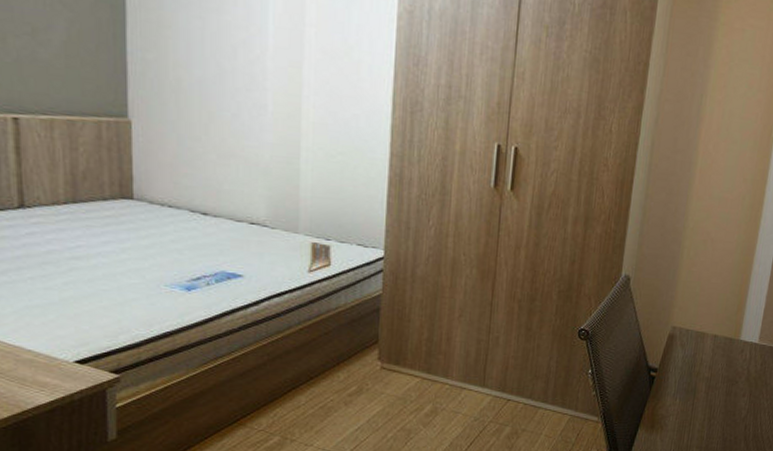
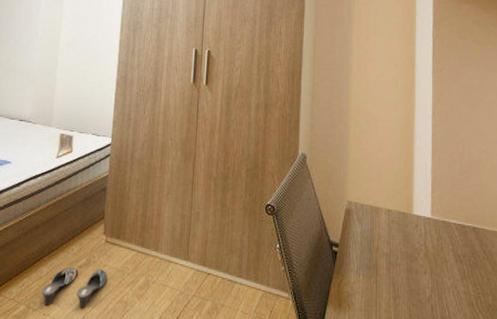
slippers: none [300,395,385,438] -> present [41,266,107,309]

